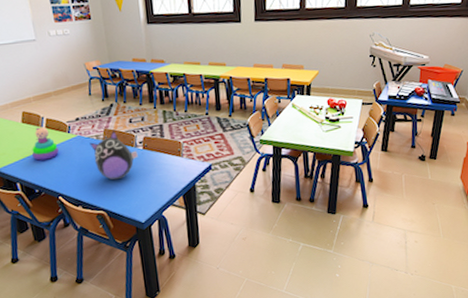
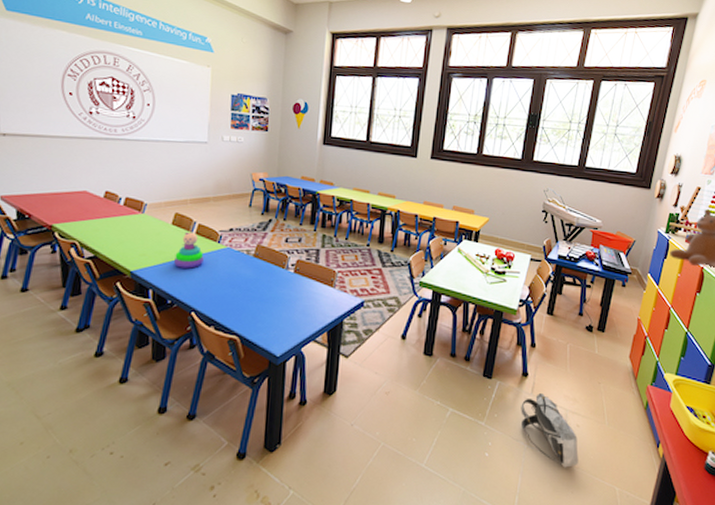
plush toy: present [89,130,138,180] -> none [238,247,288,303]
backpack: none [364,219,418,277] -> present [521,392,579,468]

